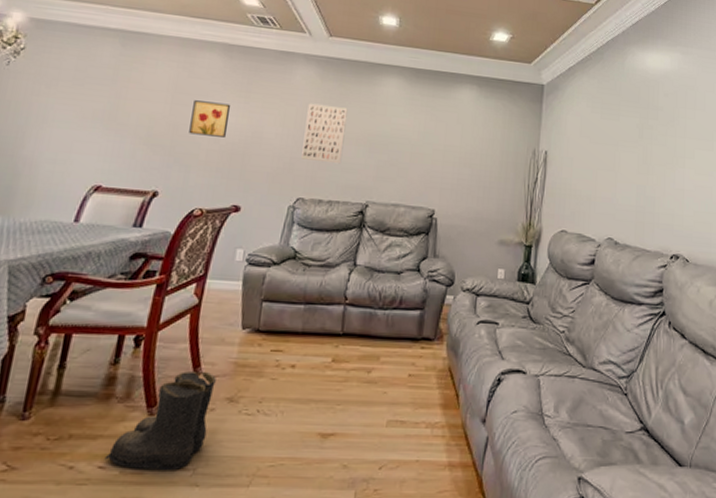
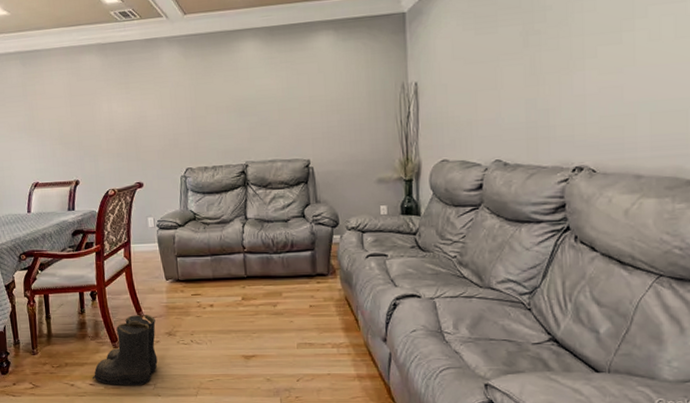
wall art: present [189,100,231,138] -> none [87,97,118,129]
wall art: present [301,103,348,164] -> none [178,80,217,134]

